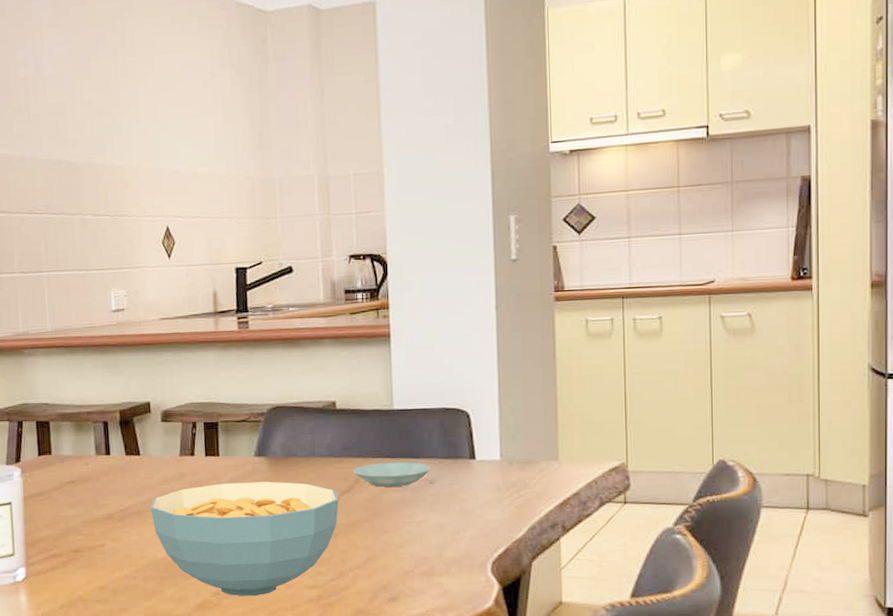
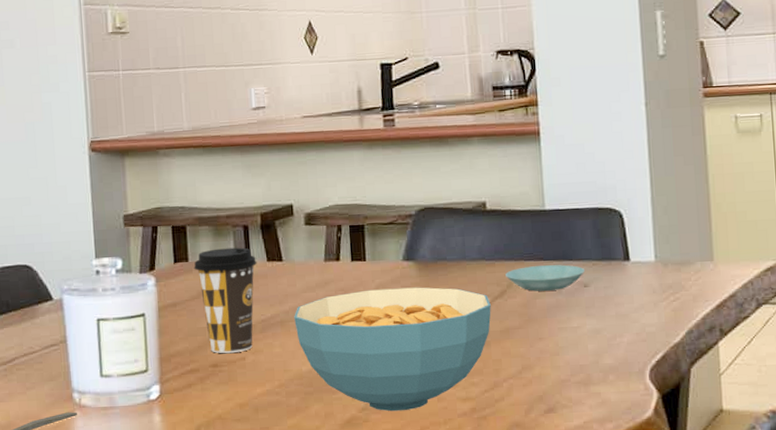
coffee cup: none [56,442,116,541] -> present [193,247,257,354]

